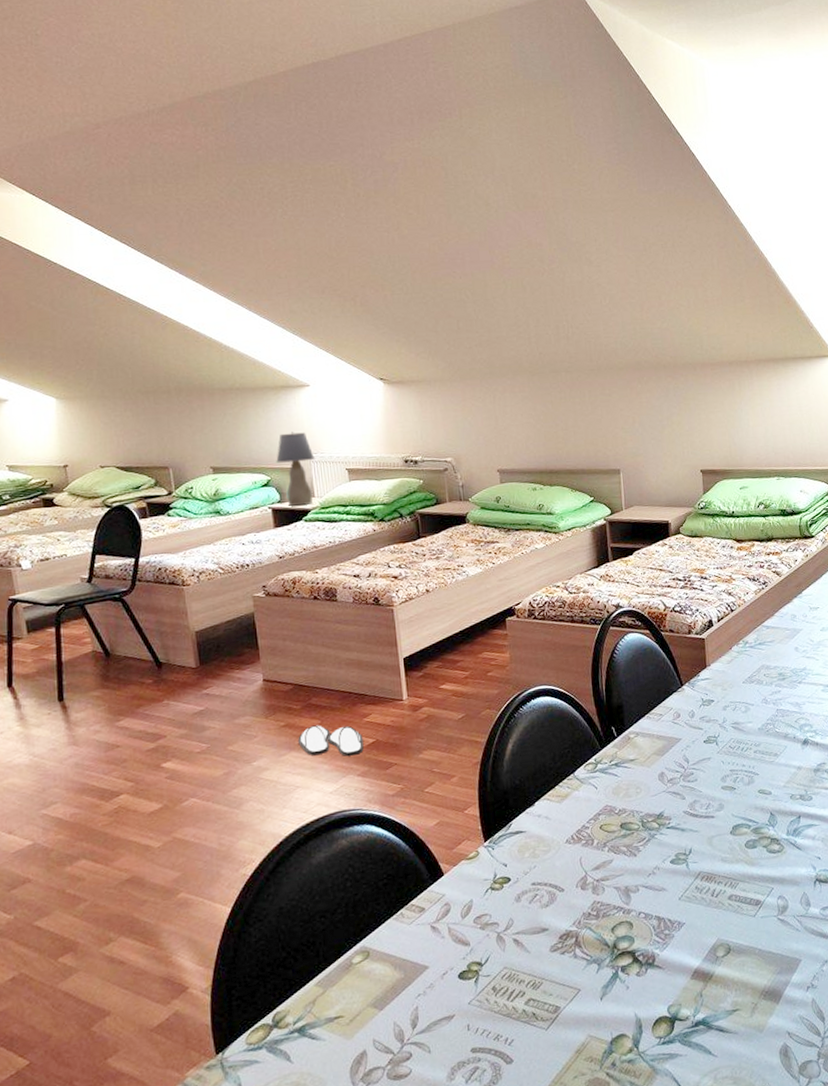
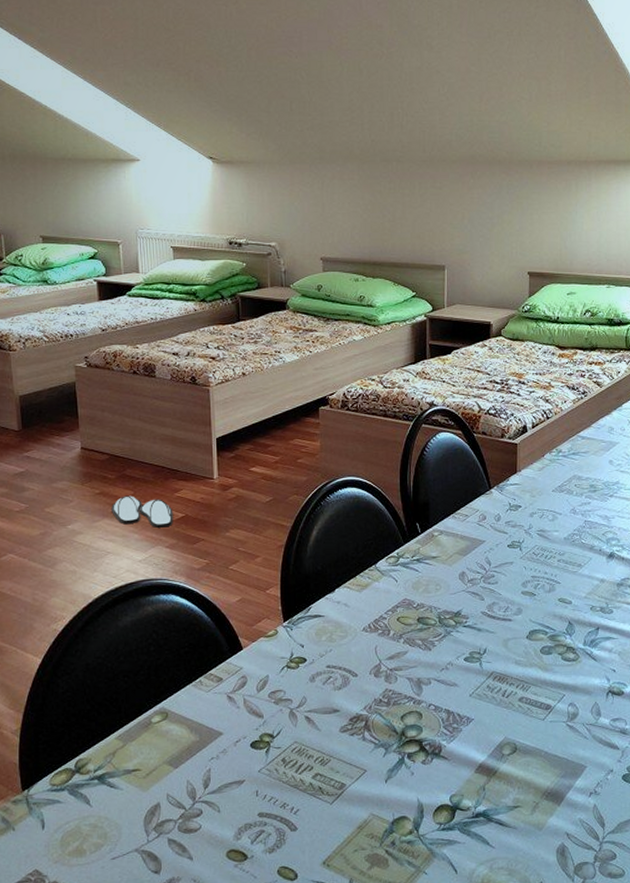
table lamp: present [276,432,315,506] -> none [103,206,141,280]

